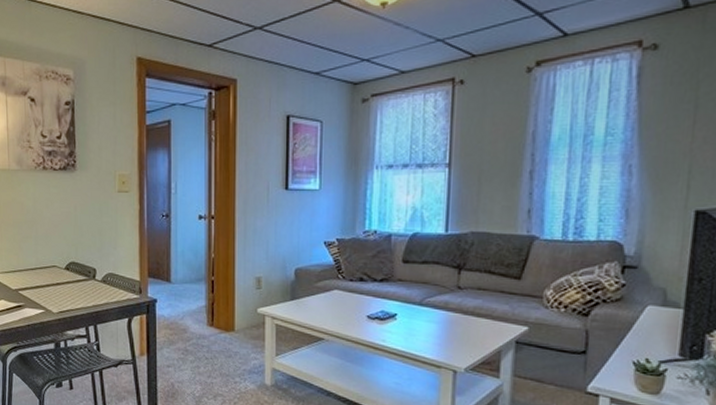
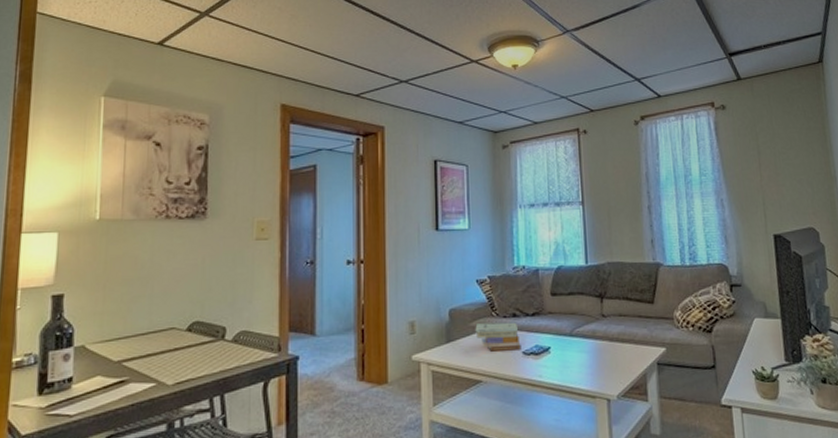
books: none [320,284,366,314] -> present [475,322,521,352]

